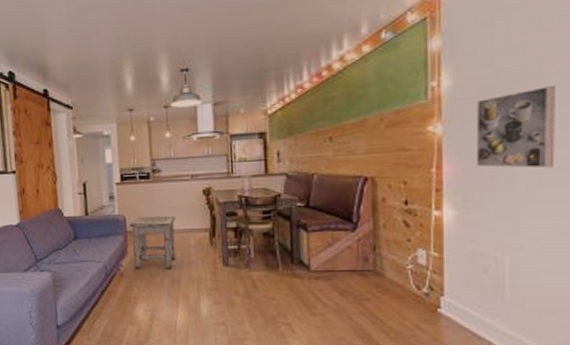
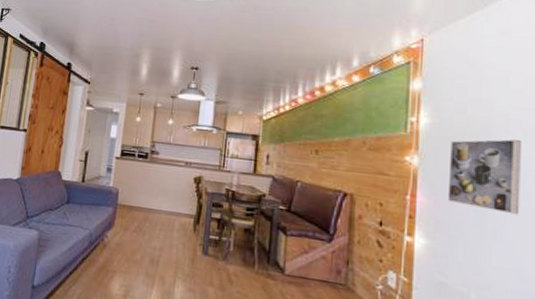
stool: present [129,215,176,270] -> none [118,192,165,249]

